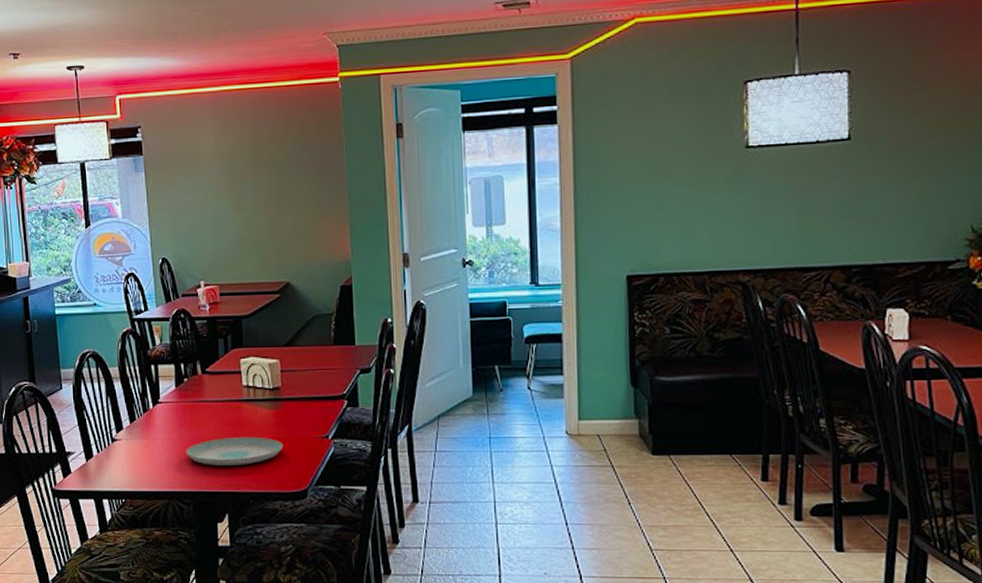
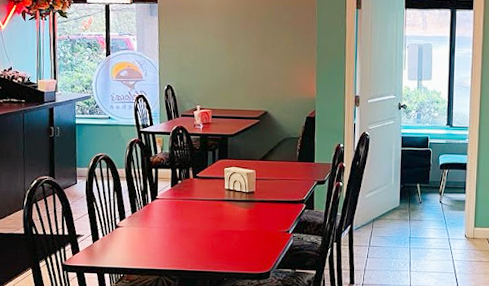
plate: present [186,436,283,467] -> none [175,228,254,251]

